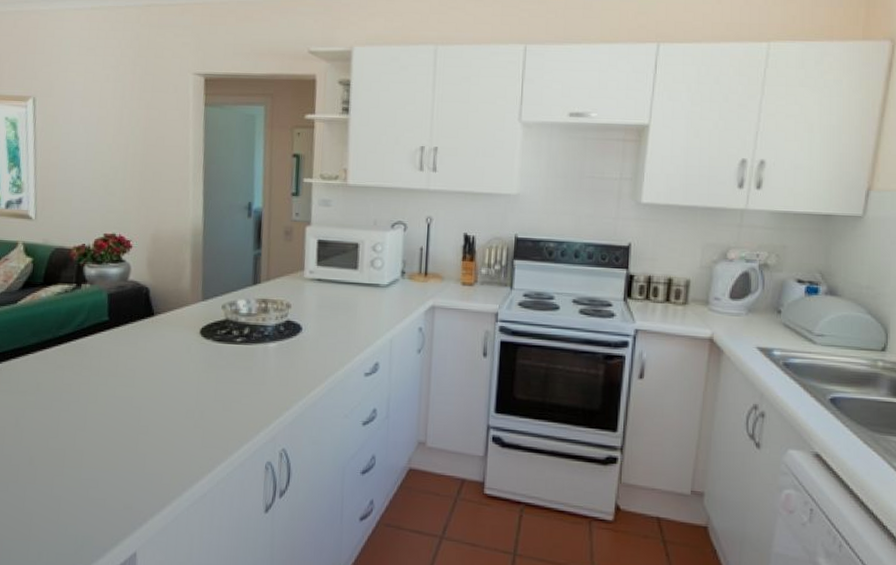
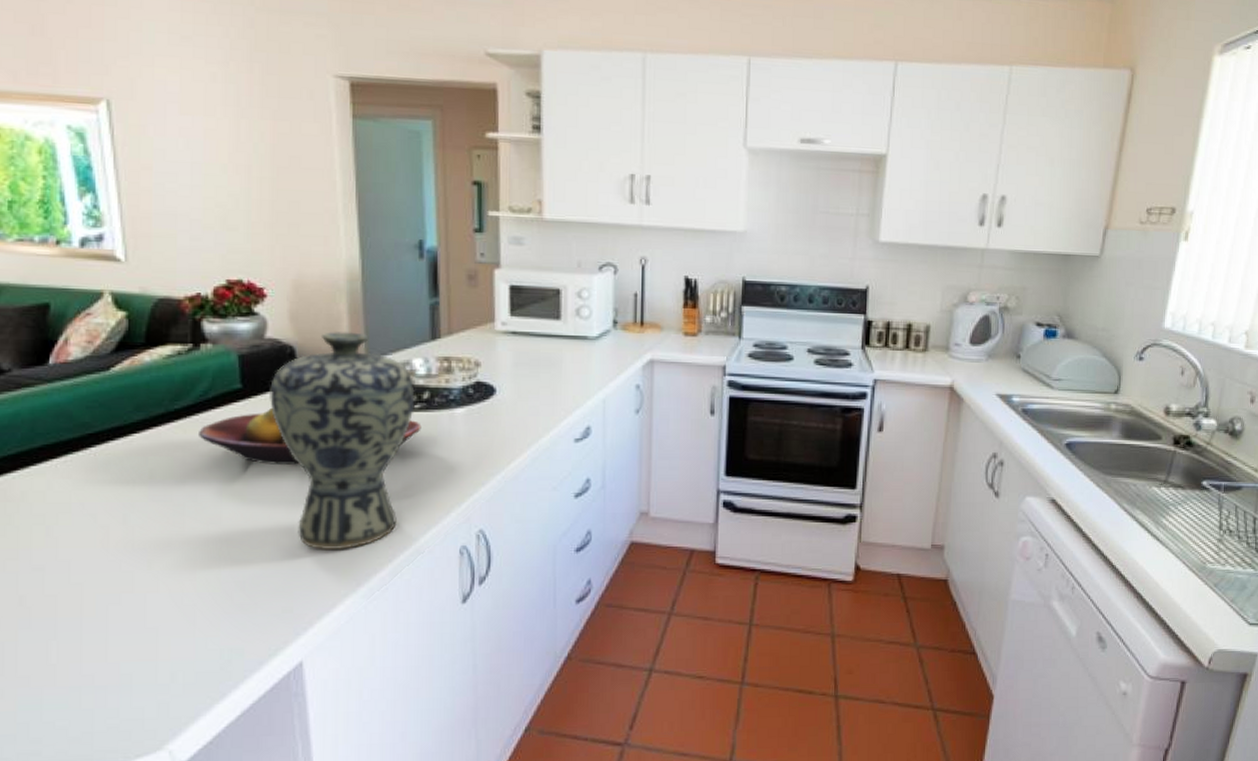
fruit bowl: none [74,337,241,386] -> present [199,407,421,466]
vase: none [128,276,238,459] -> present [270,332,415,551]

